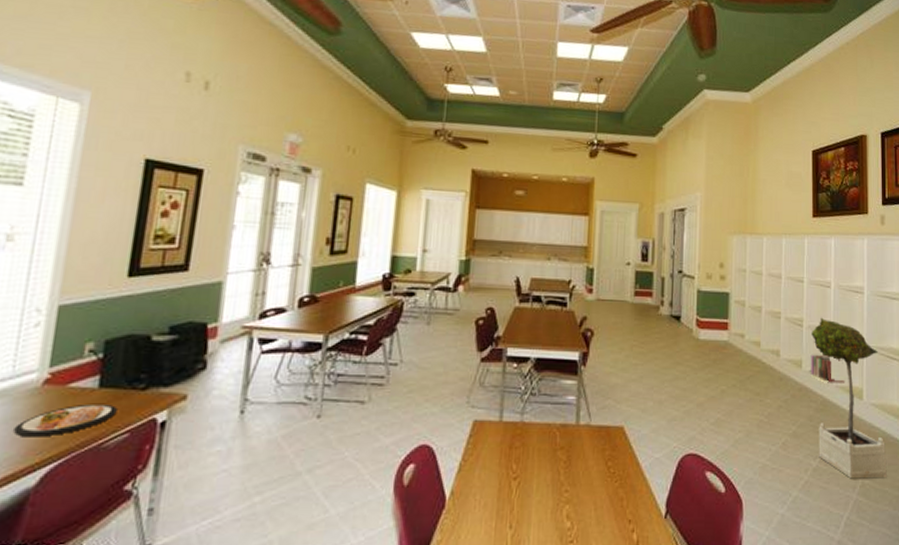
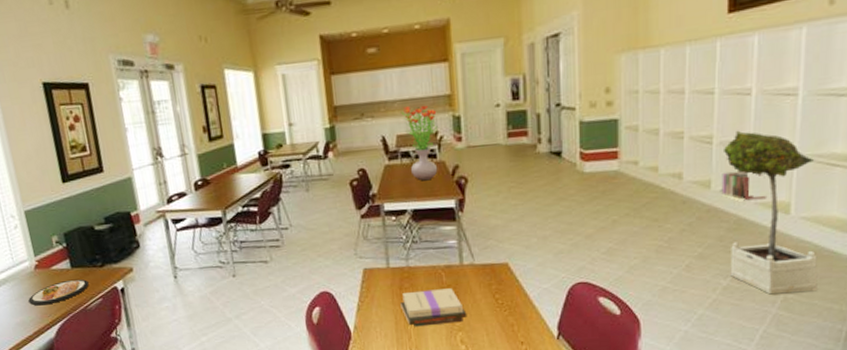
books: none [507,451,577,496] -> present [400,288,467,327]
flower arrangement: none [538,251,573,329] -> present [401,105,438,181]

